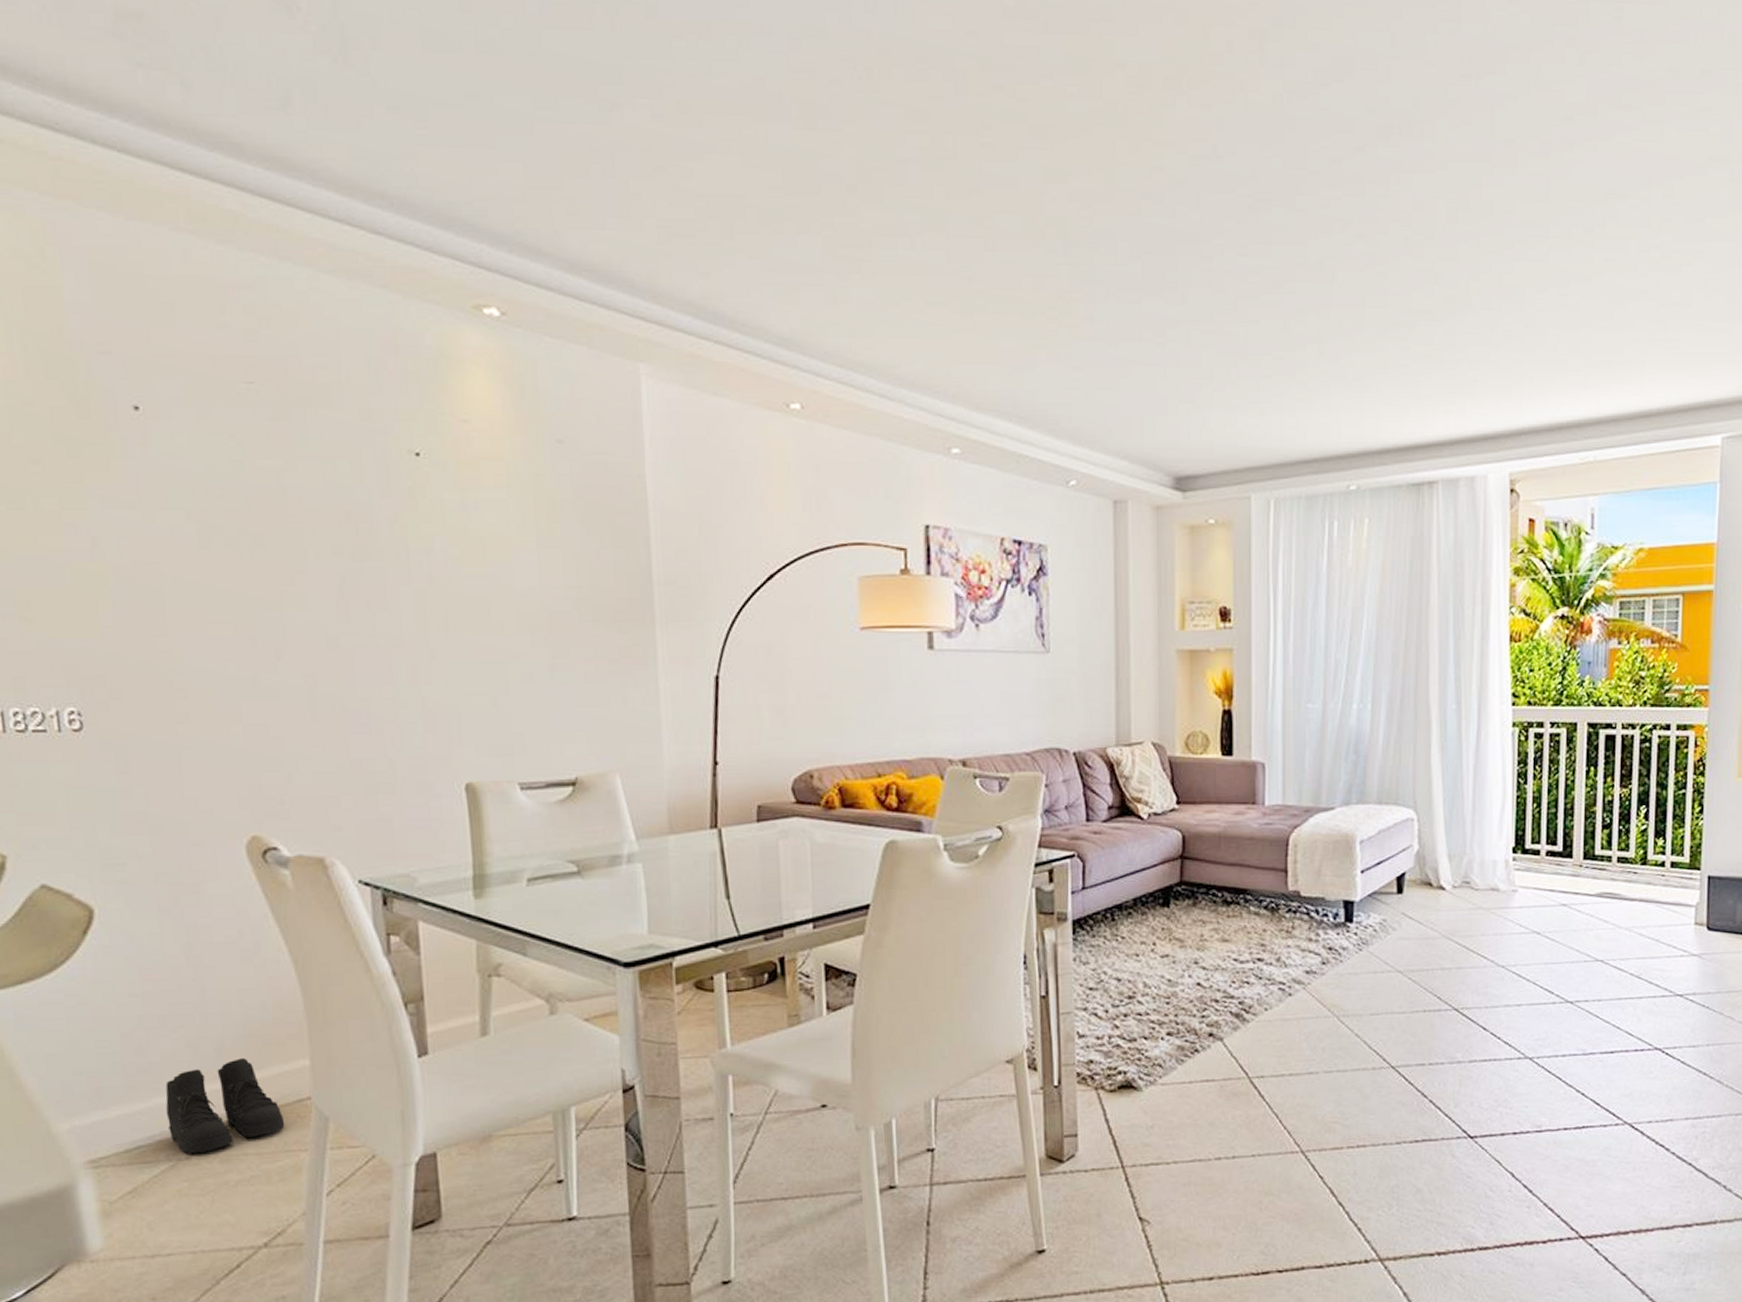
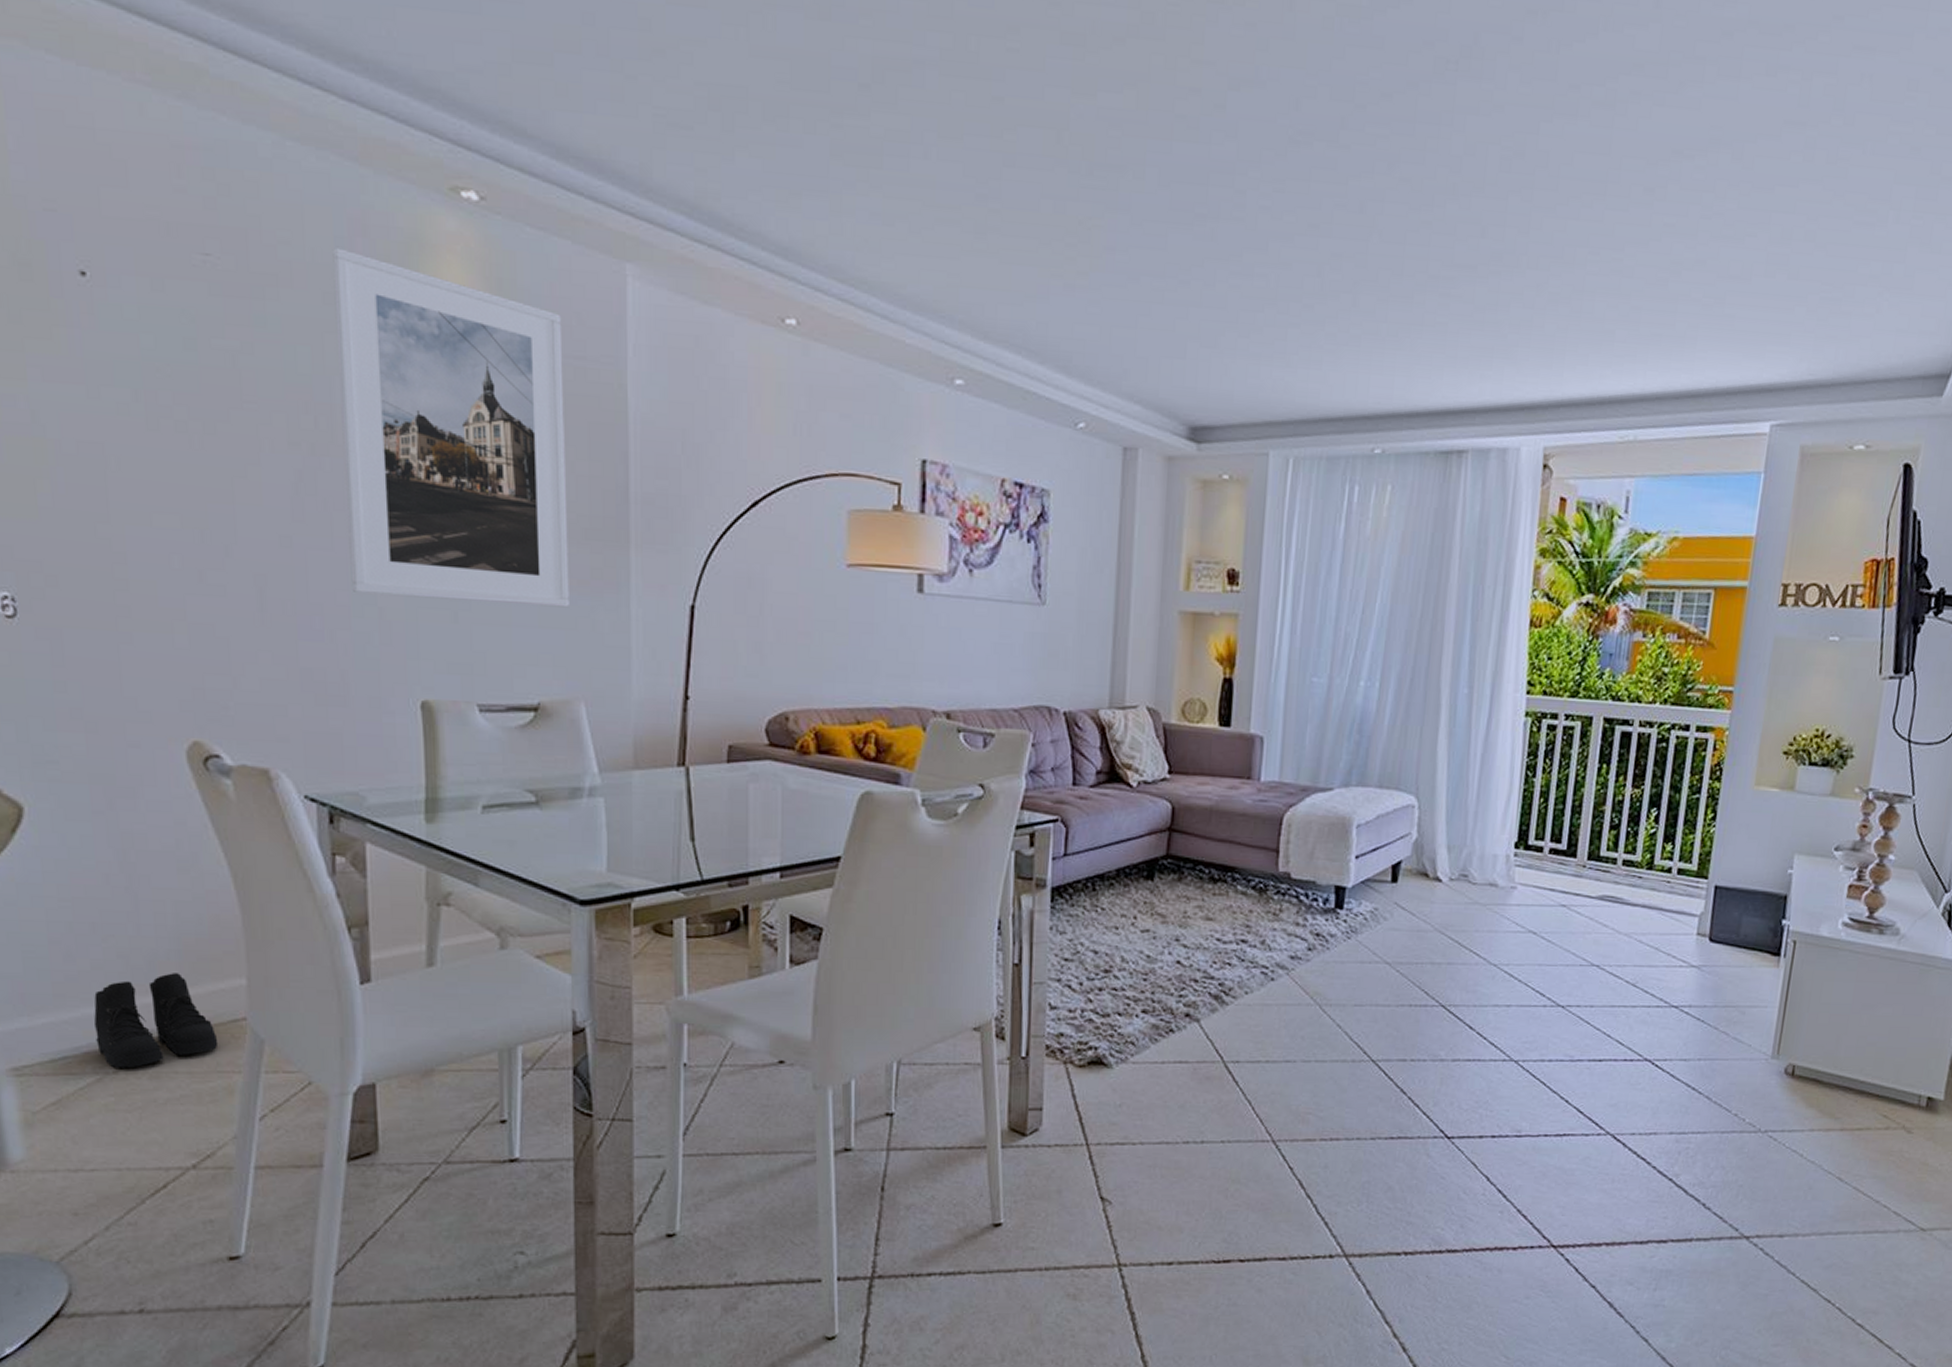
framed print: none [366,368,601,687] -> present [332,248,569,608]

